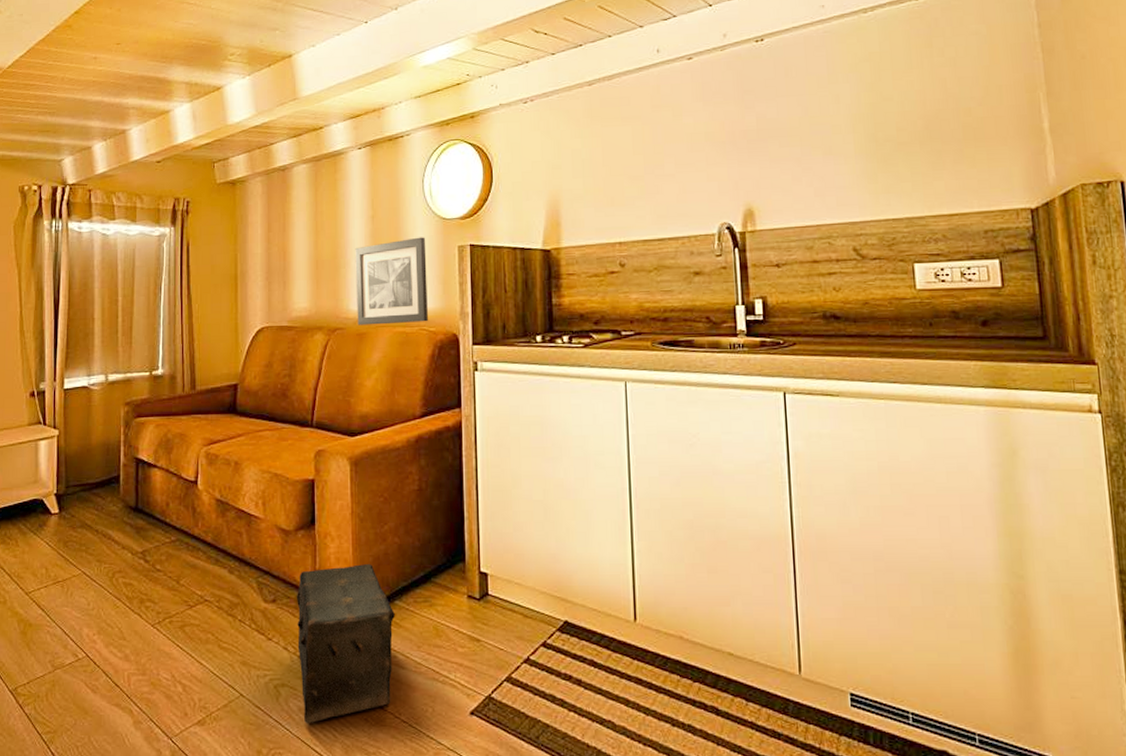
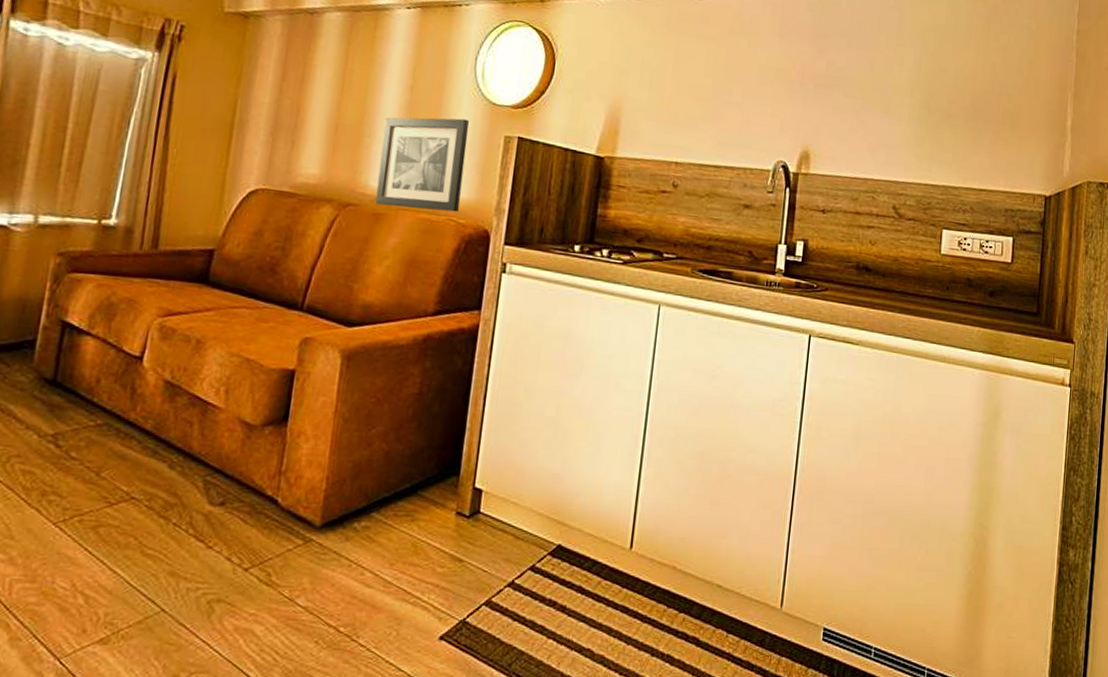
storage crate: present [296,564,395,724] -> none [239,469,369,646]

